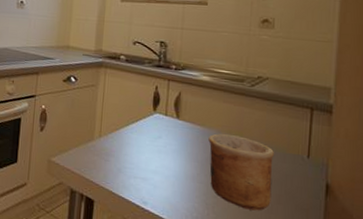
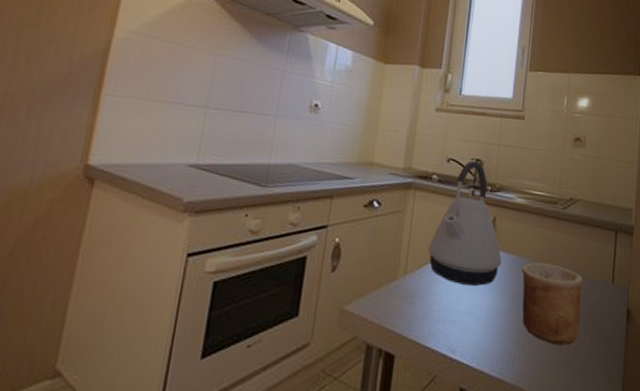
kettle: none [119,43,188,151] -> present [428,160,502,286]

